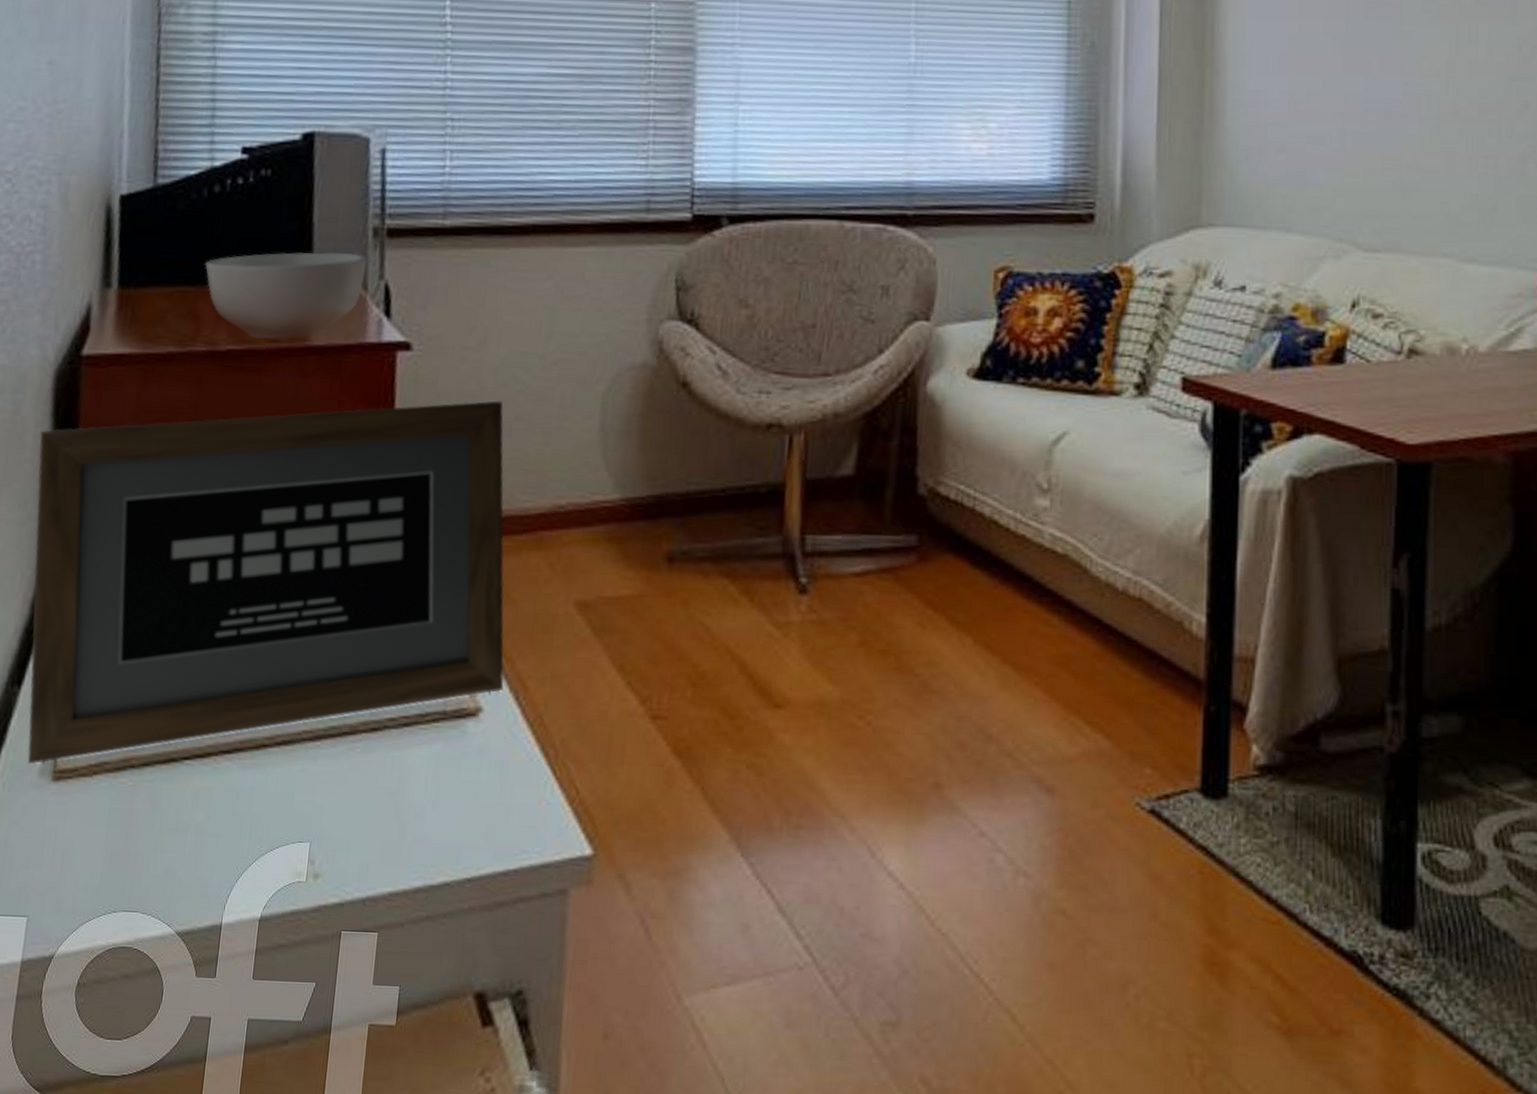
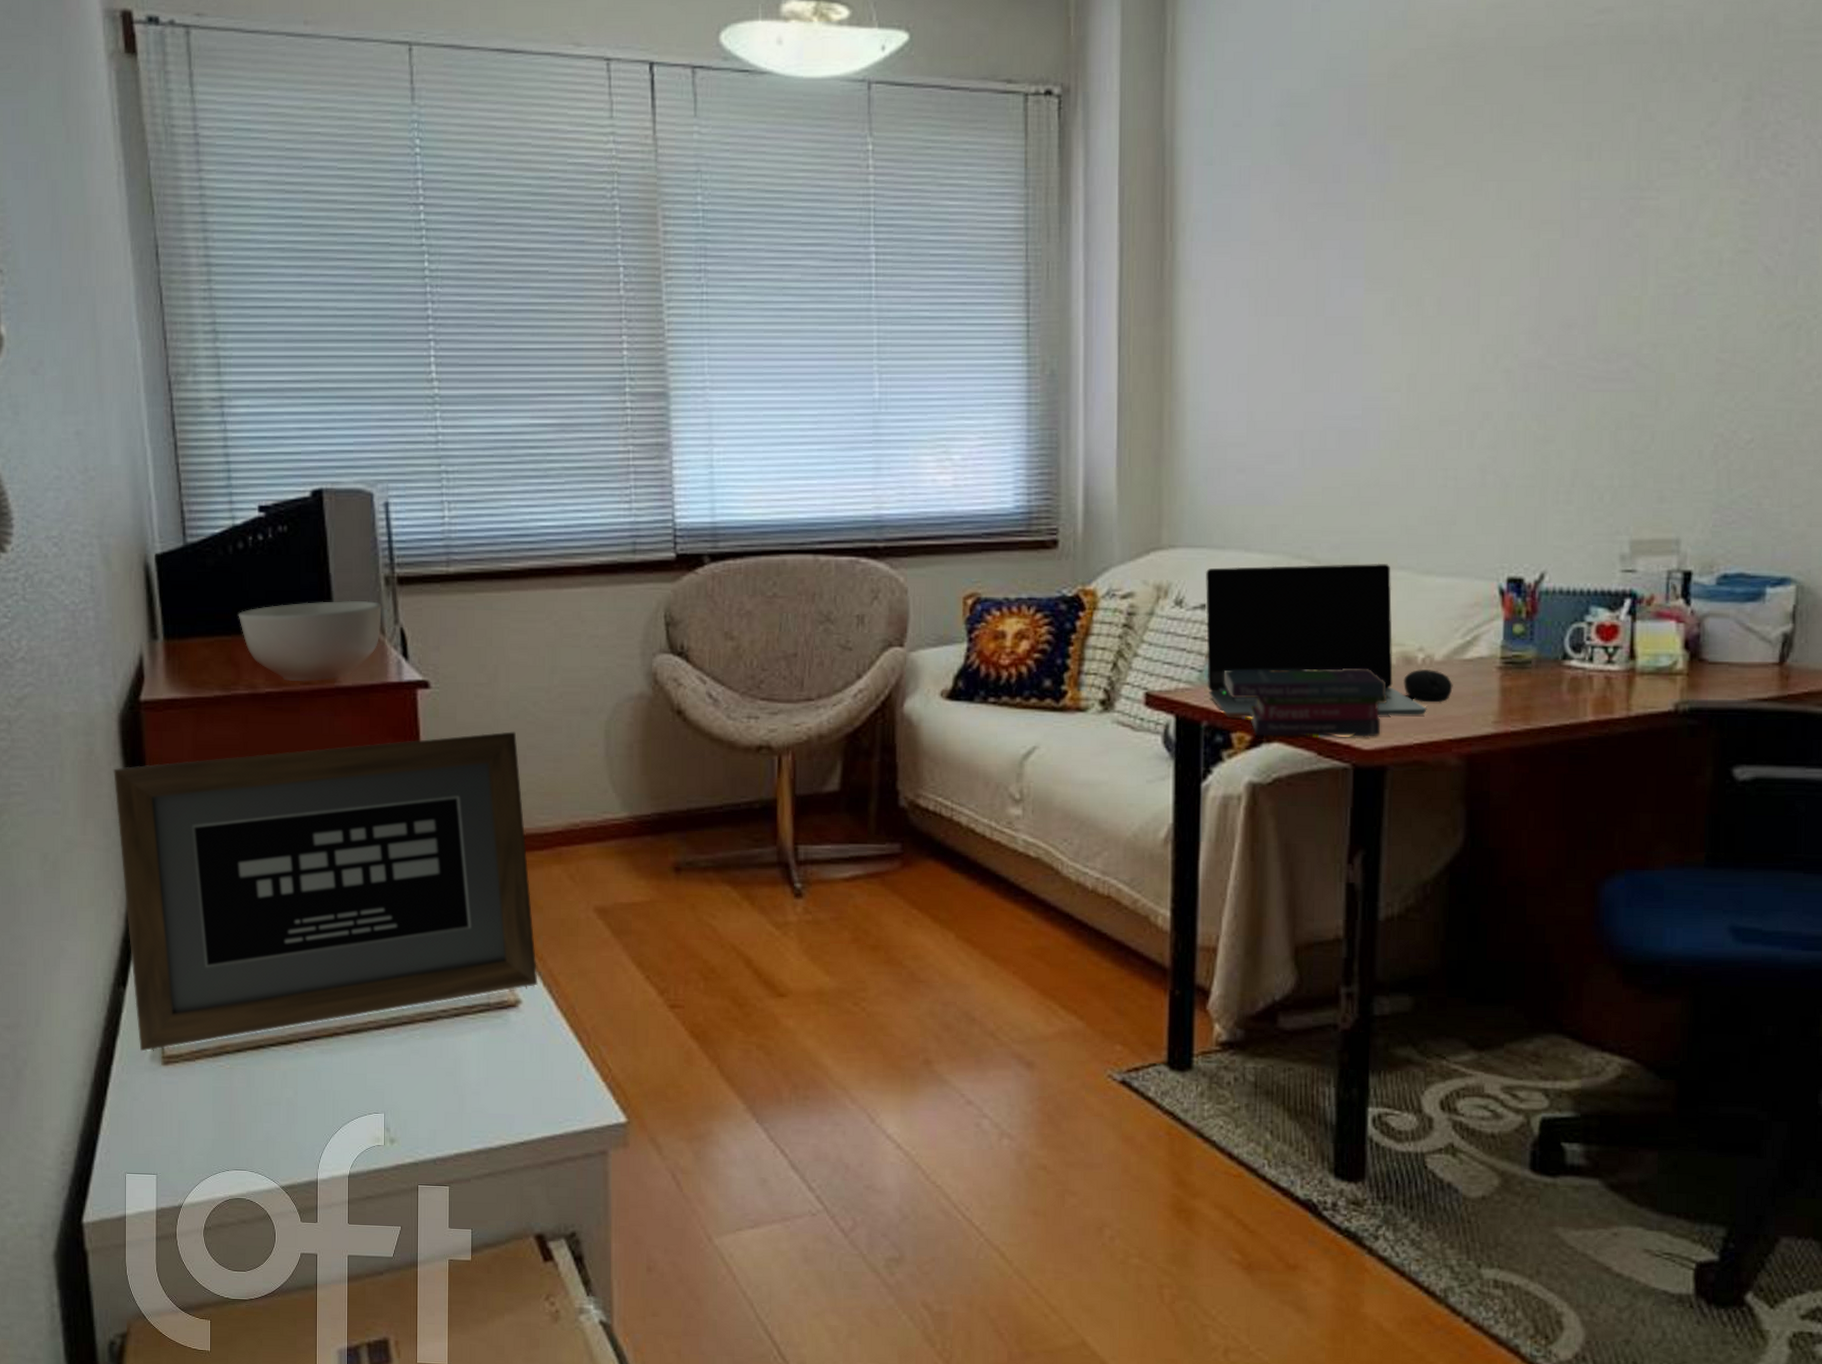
laptop: none [1245,248,1472,409] -> present [1206,563,1427,719]
books: none [1264,355,1432,431] -> present [1224,668,1388,737]
computer mouse: none [1448,360,1498,396] -> present [1403,668,1453,703]

